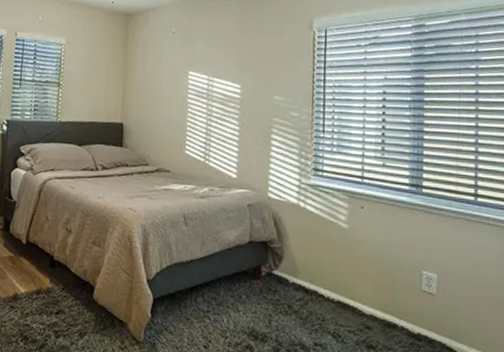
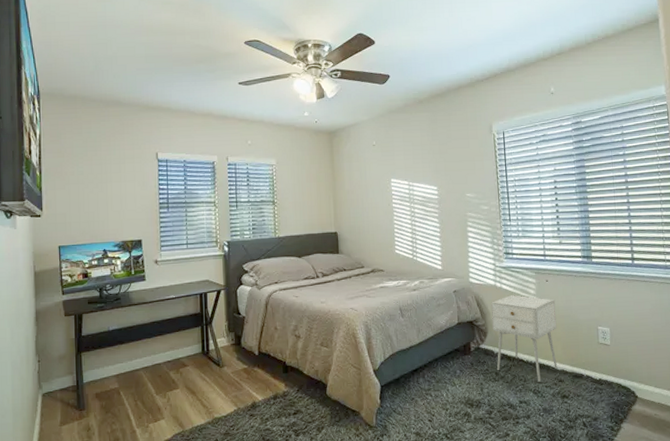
nightstand: none [290,217,371,325] -> present [491,294,558,382]

